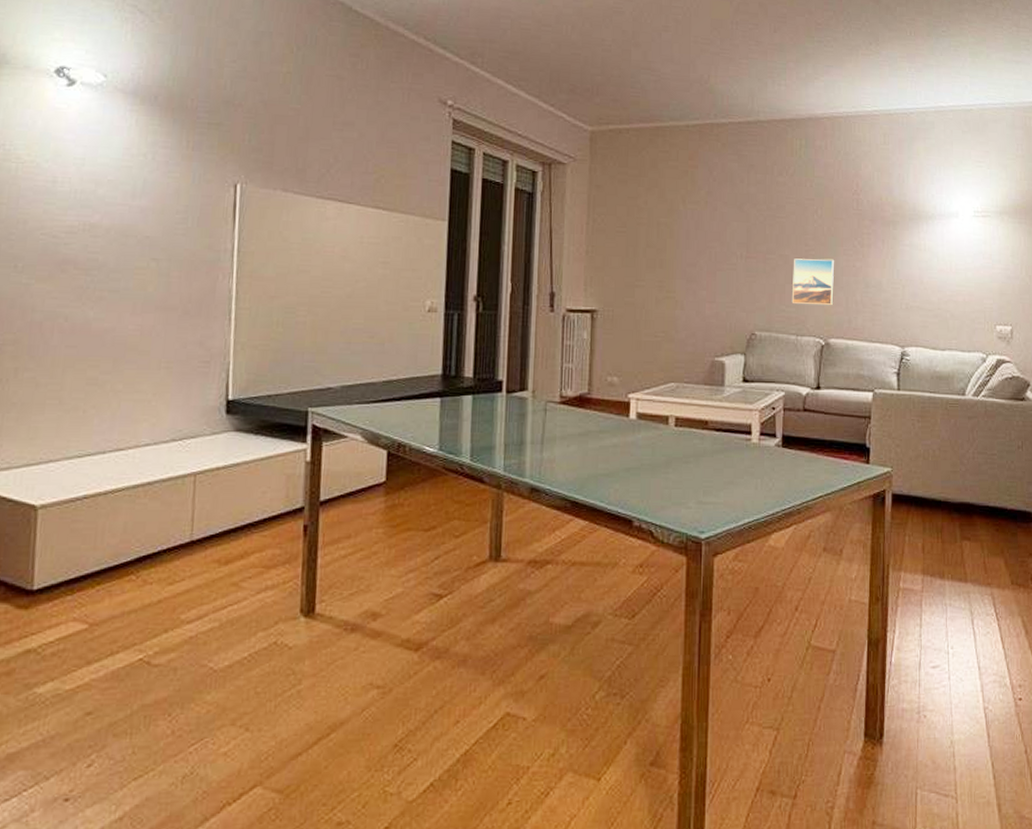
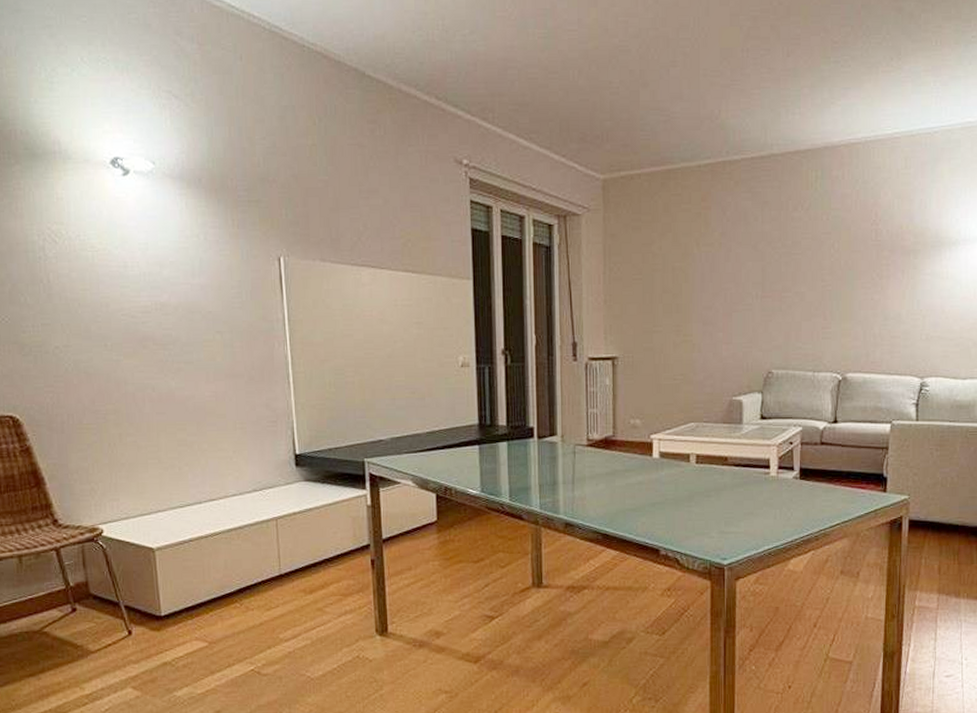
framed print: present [791,258,835,305] -> none [808,293,852,340]

